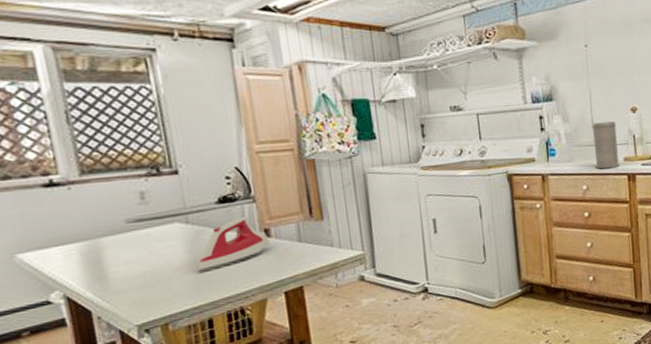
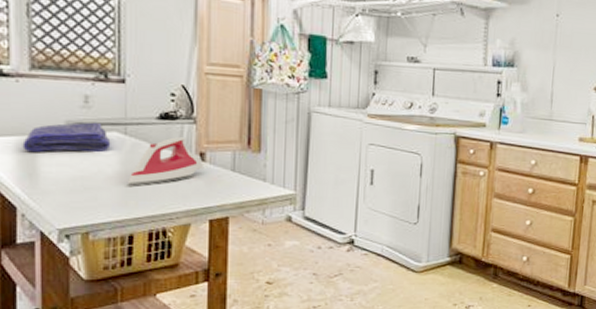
towel: none [85,216,175,256] -> present [22,122,111,153]
canister: present [593,121,620,170] -> none [548,96,576,147]

